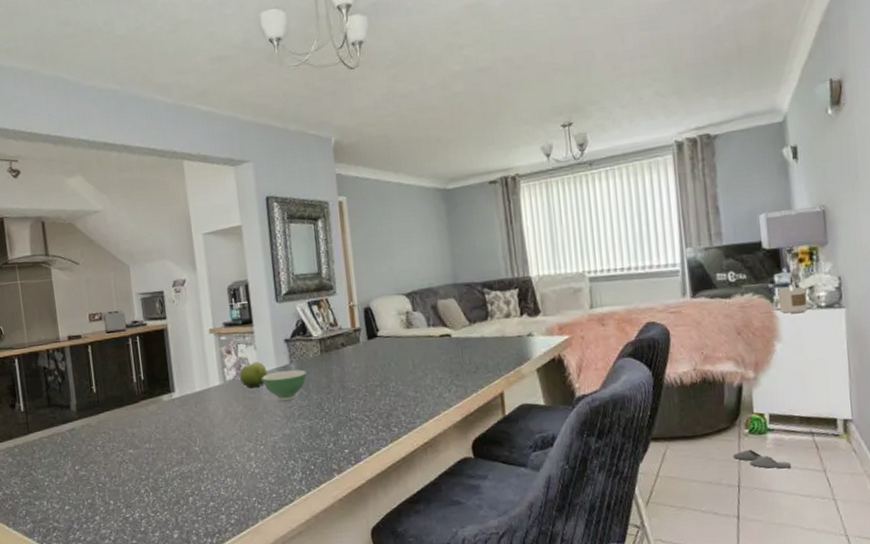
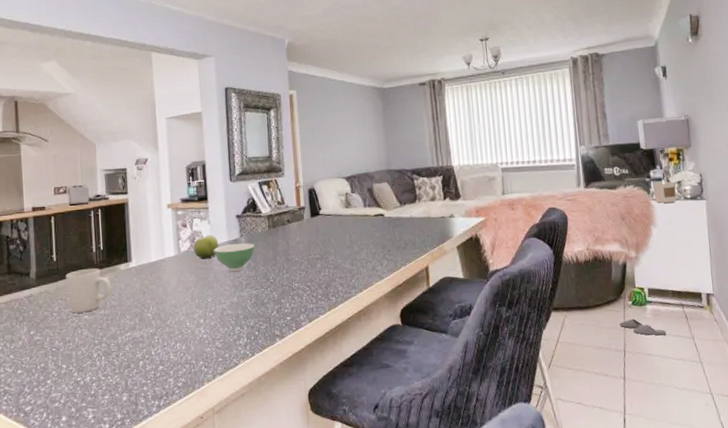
mug: none [107,399,156,447] -> present [66,268,112,313]

